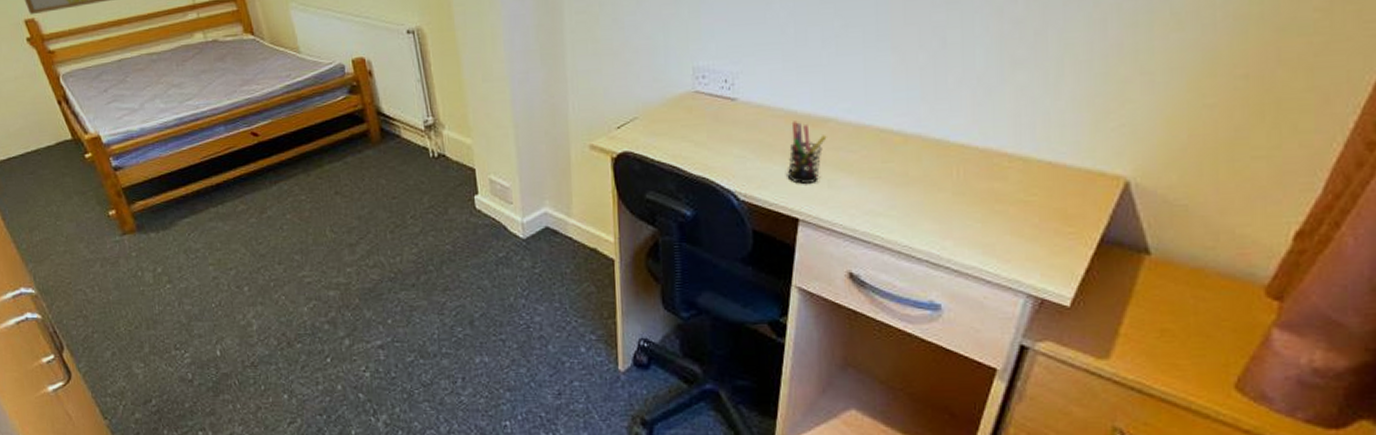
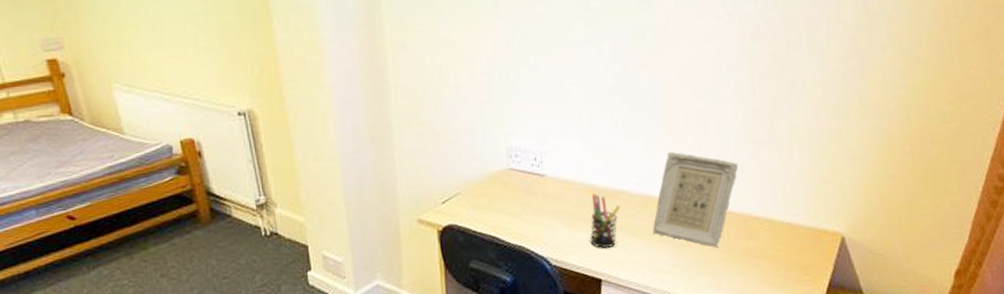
picture frame: none [865,74,986,190] -> present [652,152,739,249]

